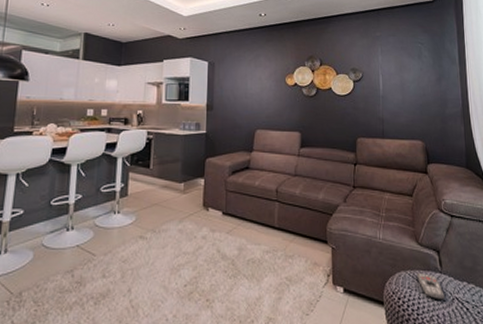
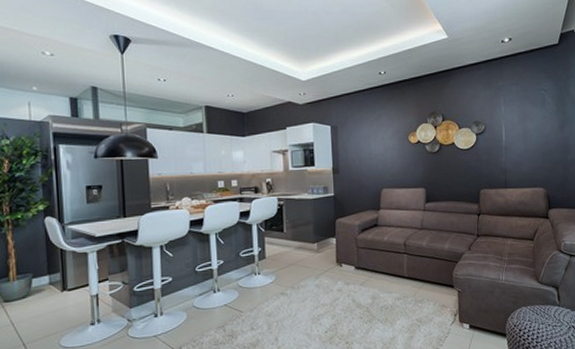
remote control: present [417,272,445,300] -> none [537,307,562,330]

